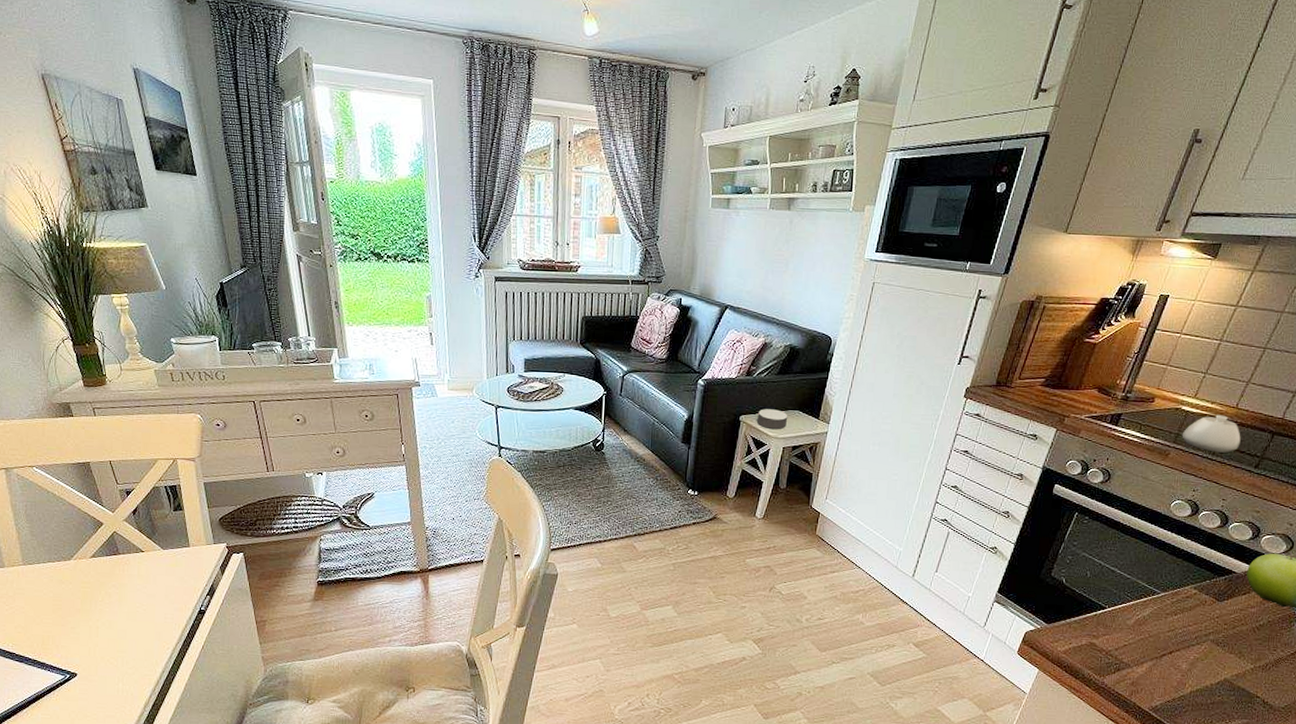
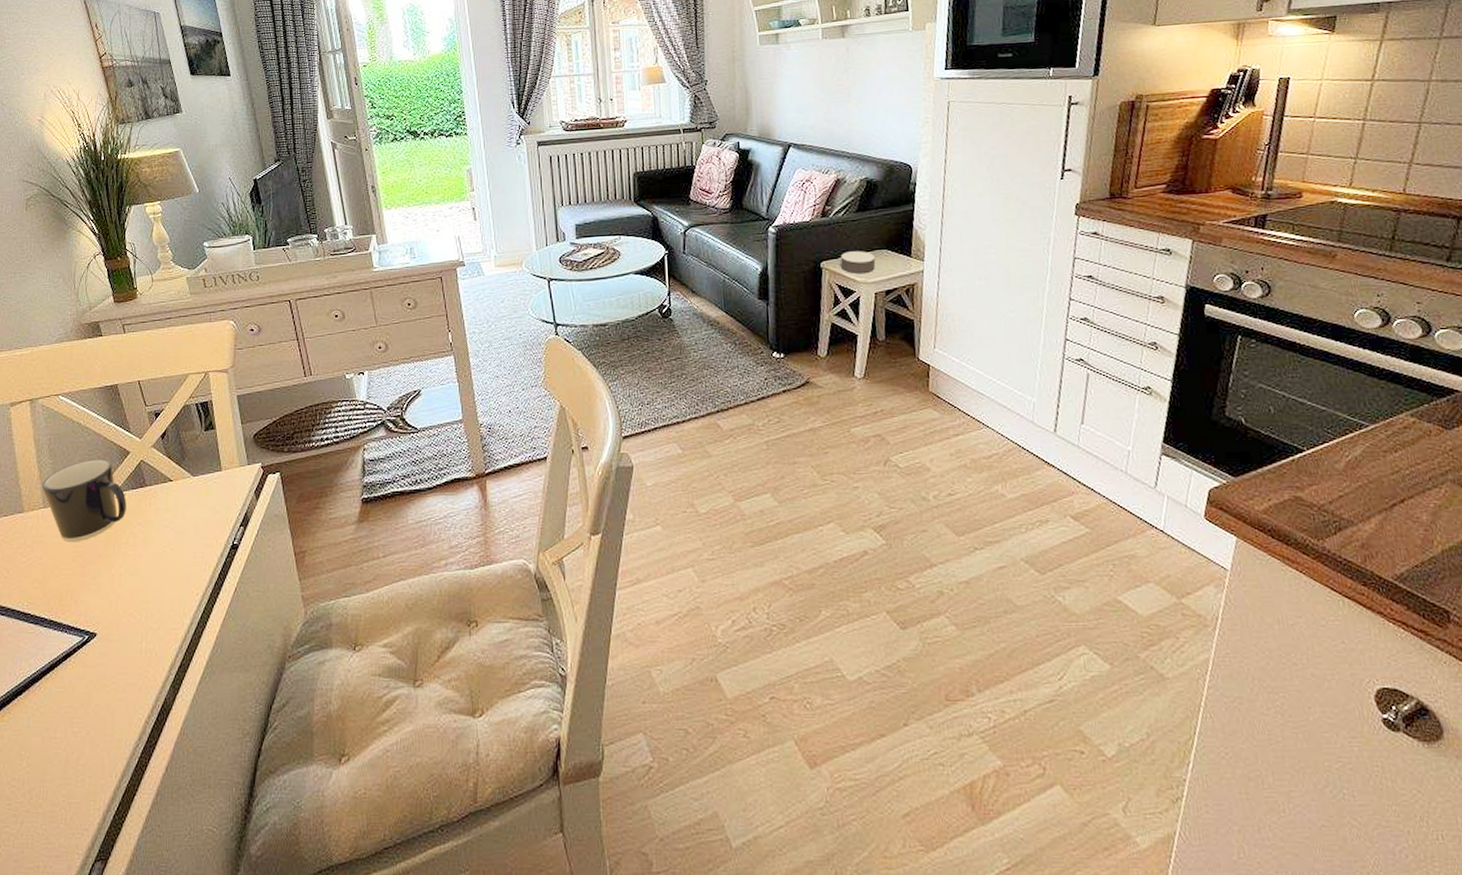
mug: none [20,526,101,597] -> present [41,458,127,542]
sugar bowl: present [1181,414,1241,453] -> none [1345,203,1421,248]

